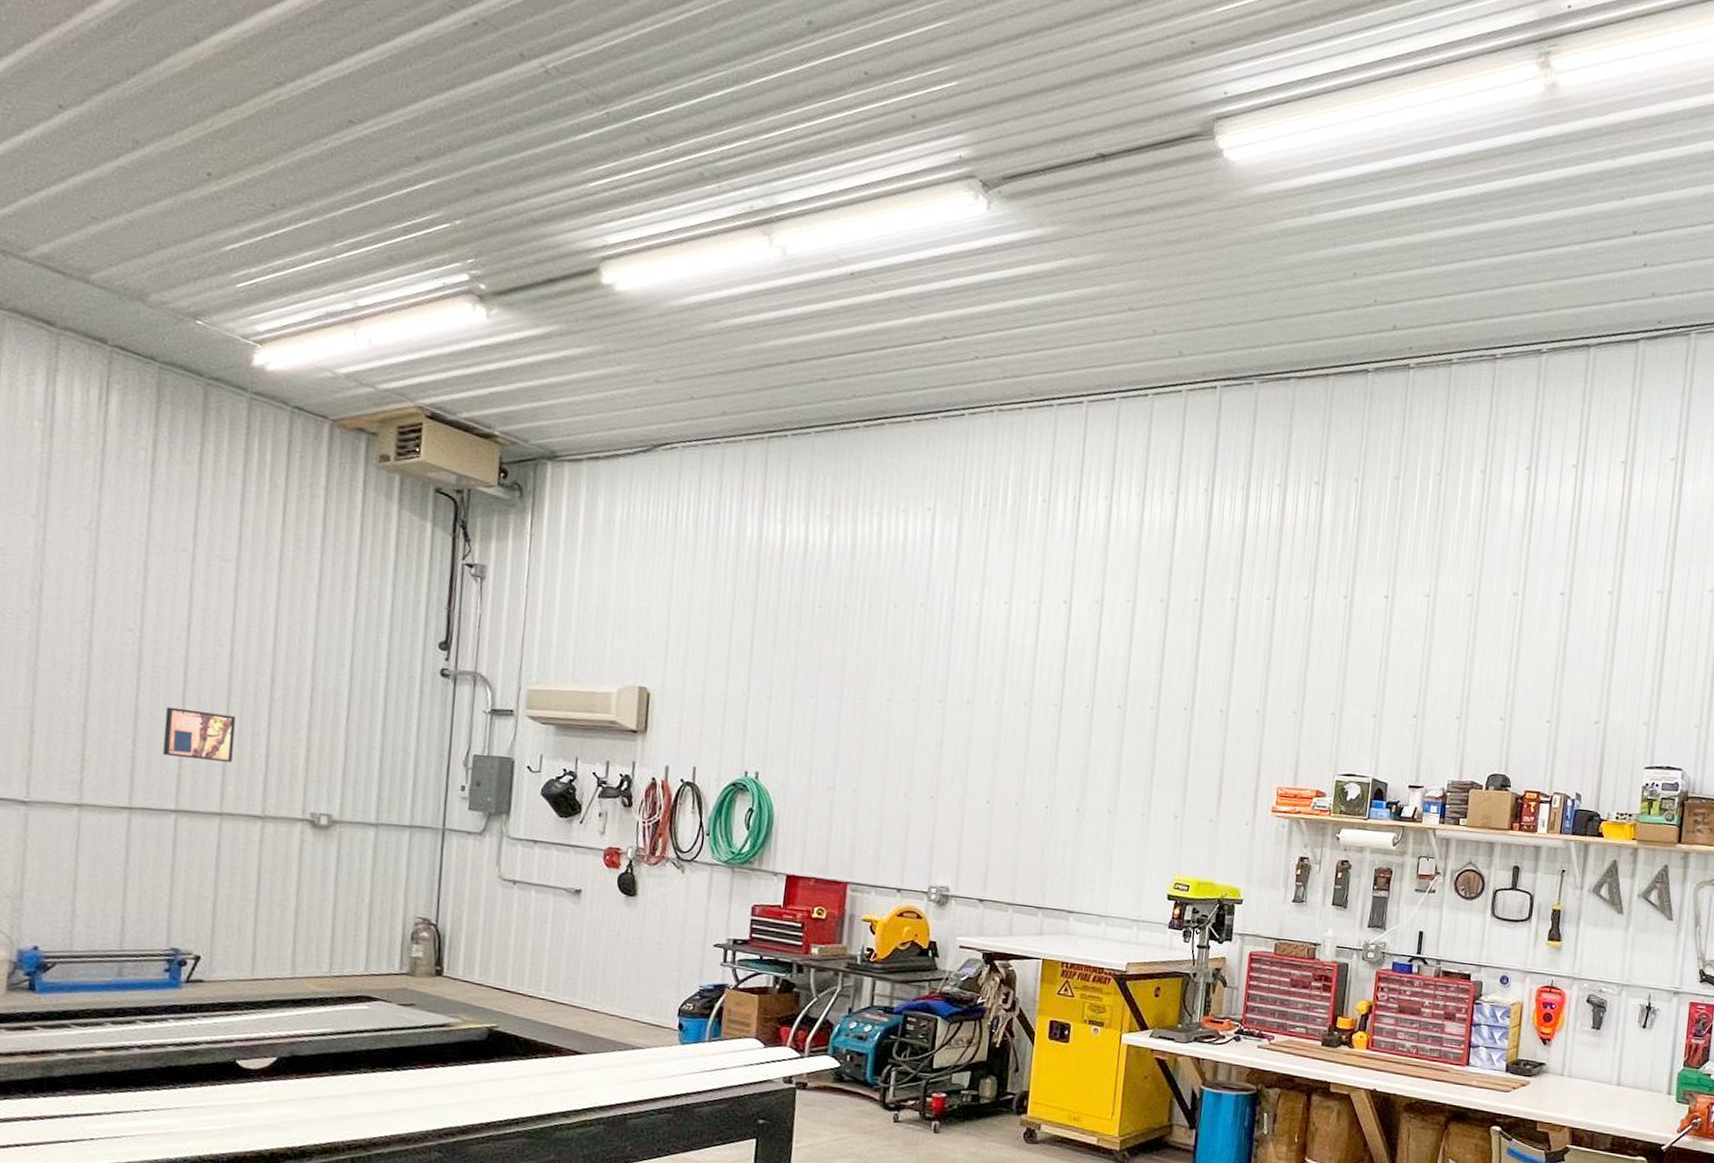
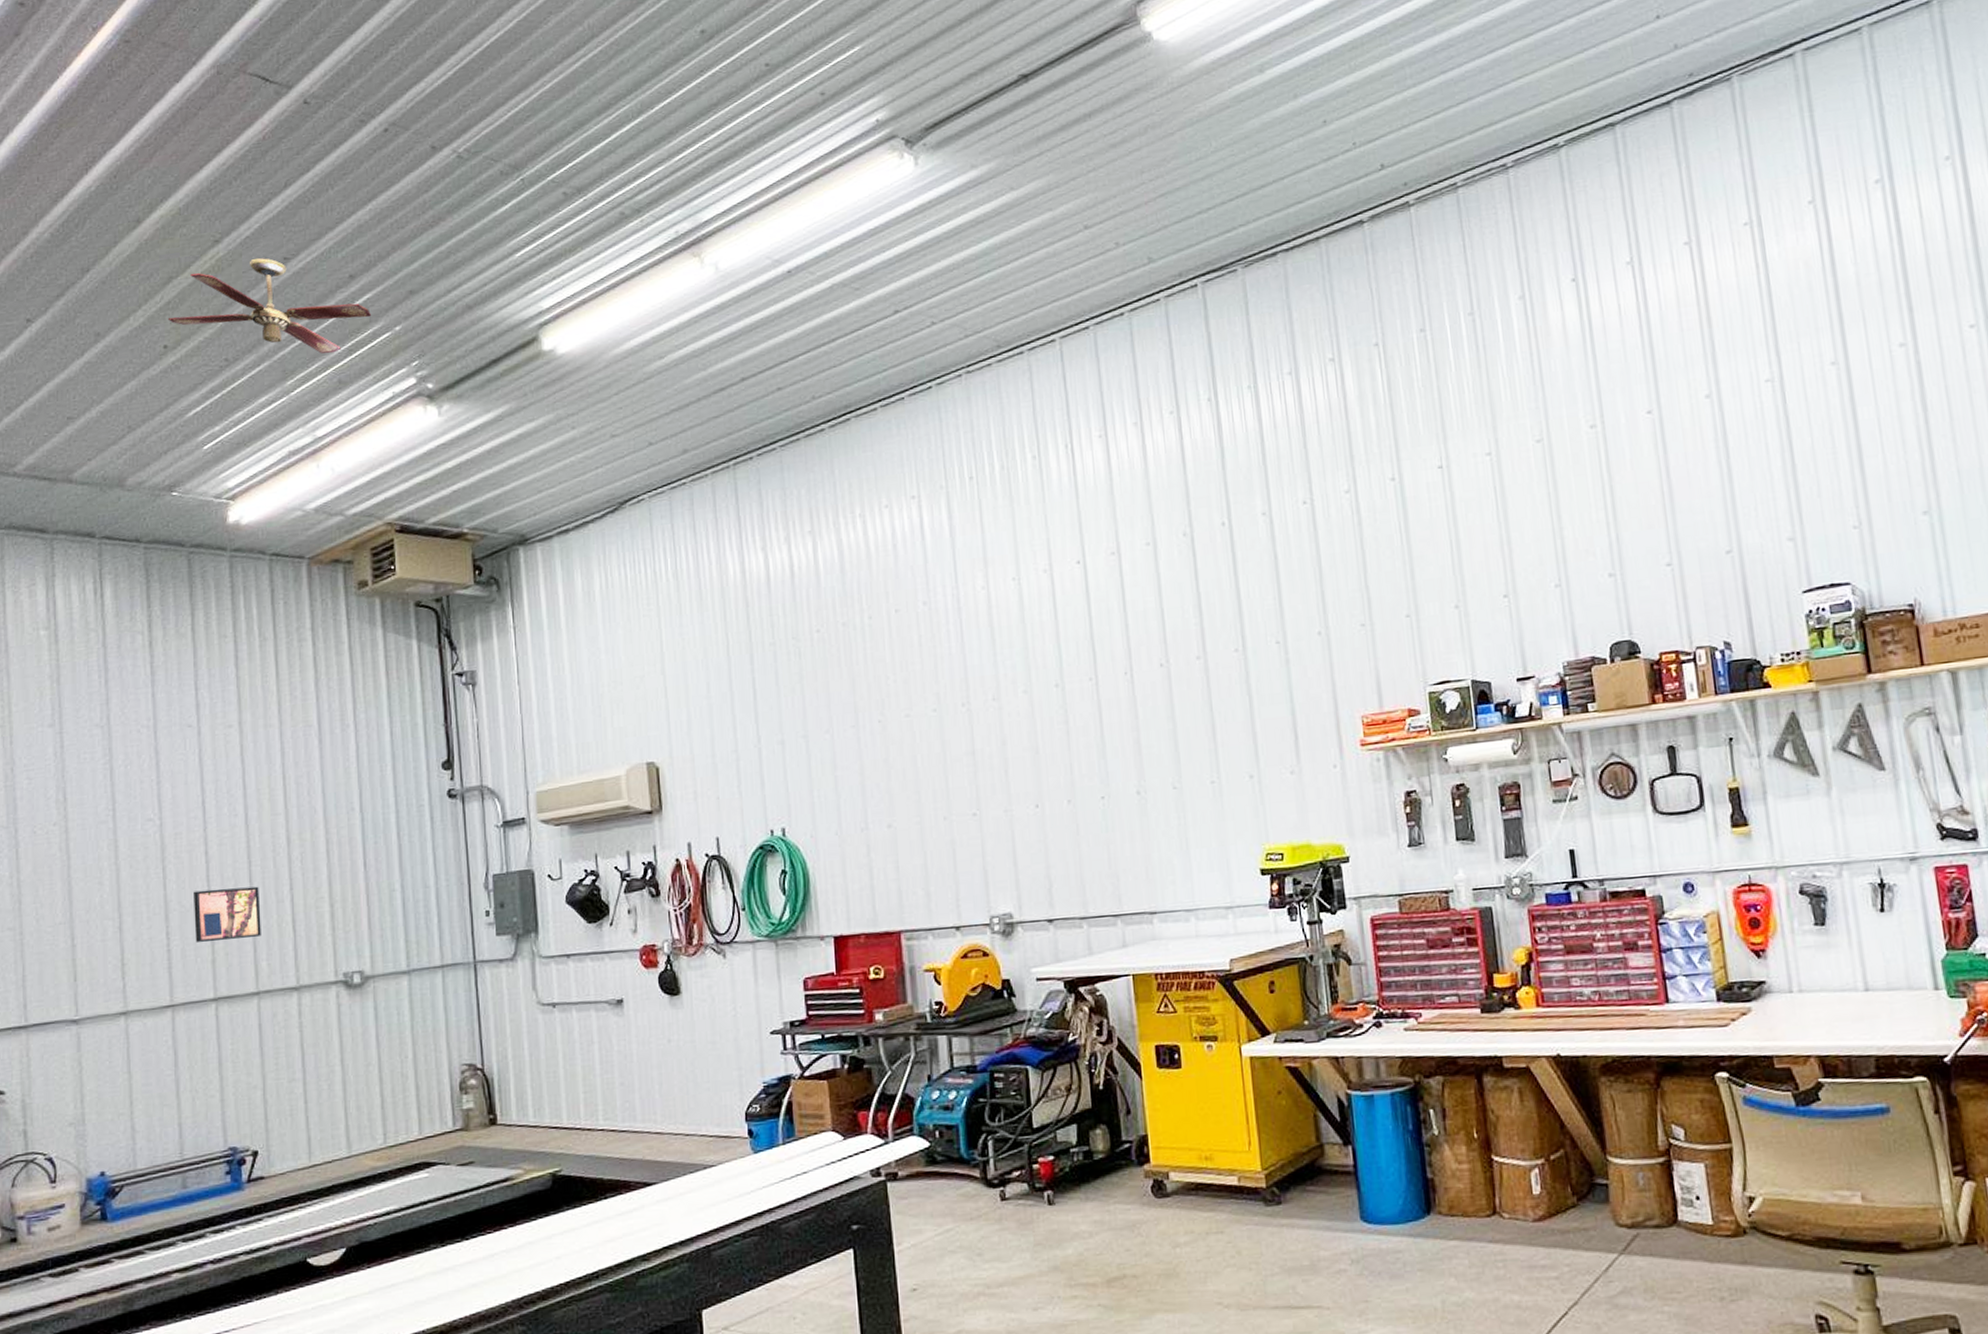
ceiling fan: none [215,108,432,229] -> present [167,257,371,354]

